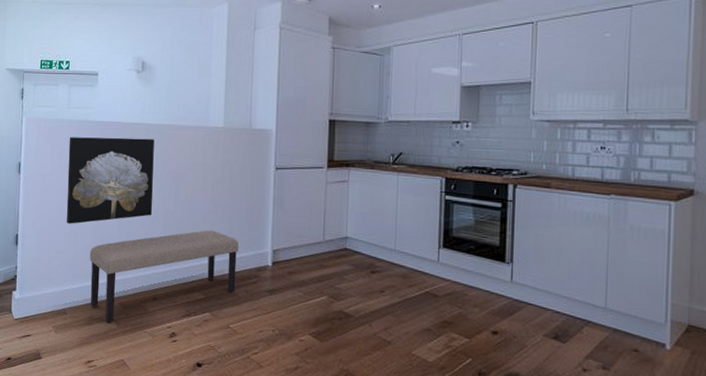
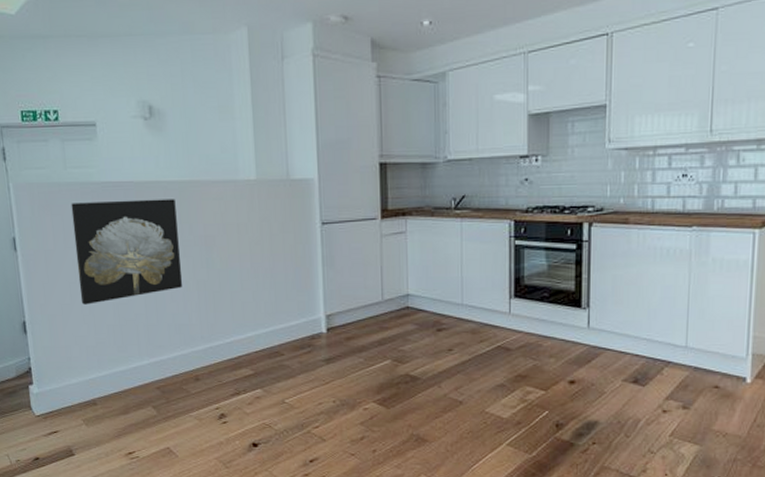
bench: present [89,230,239,323] -> none [114,299,288,409]

